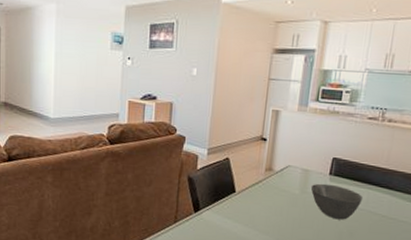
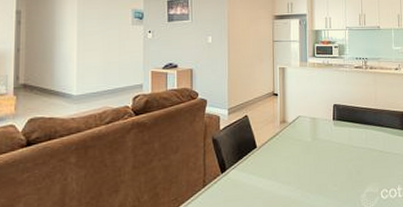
bowl: present [310,183,362,220] -> none [319,128,362,161]

